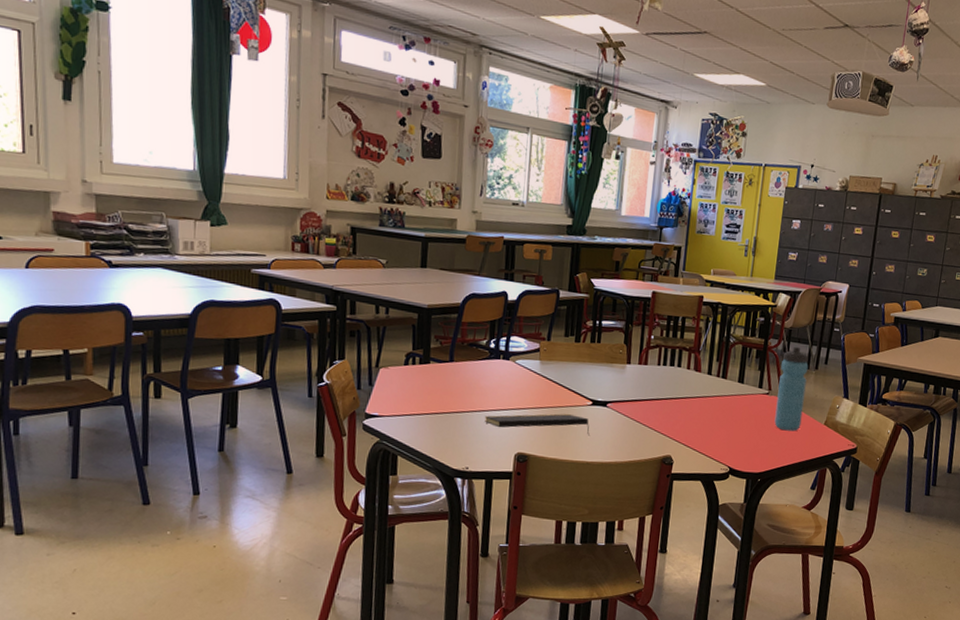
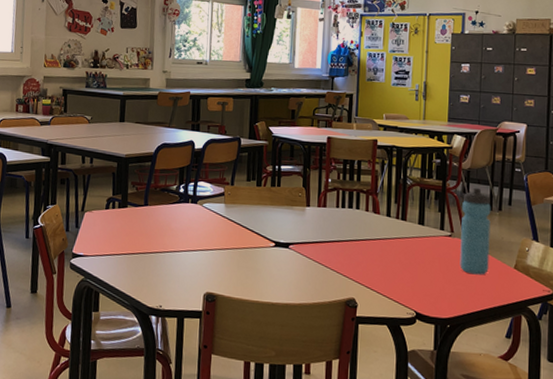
notepad: present [485,413,590,436] -> none [176,255,274,277]

